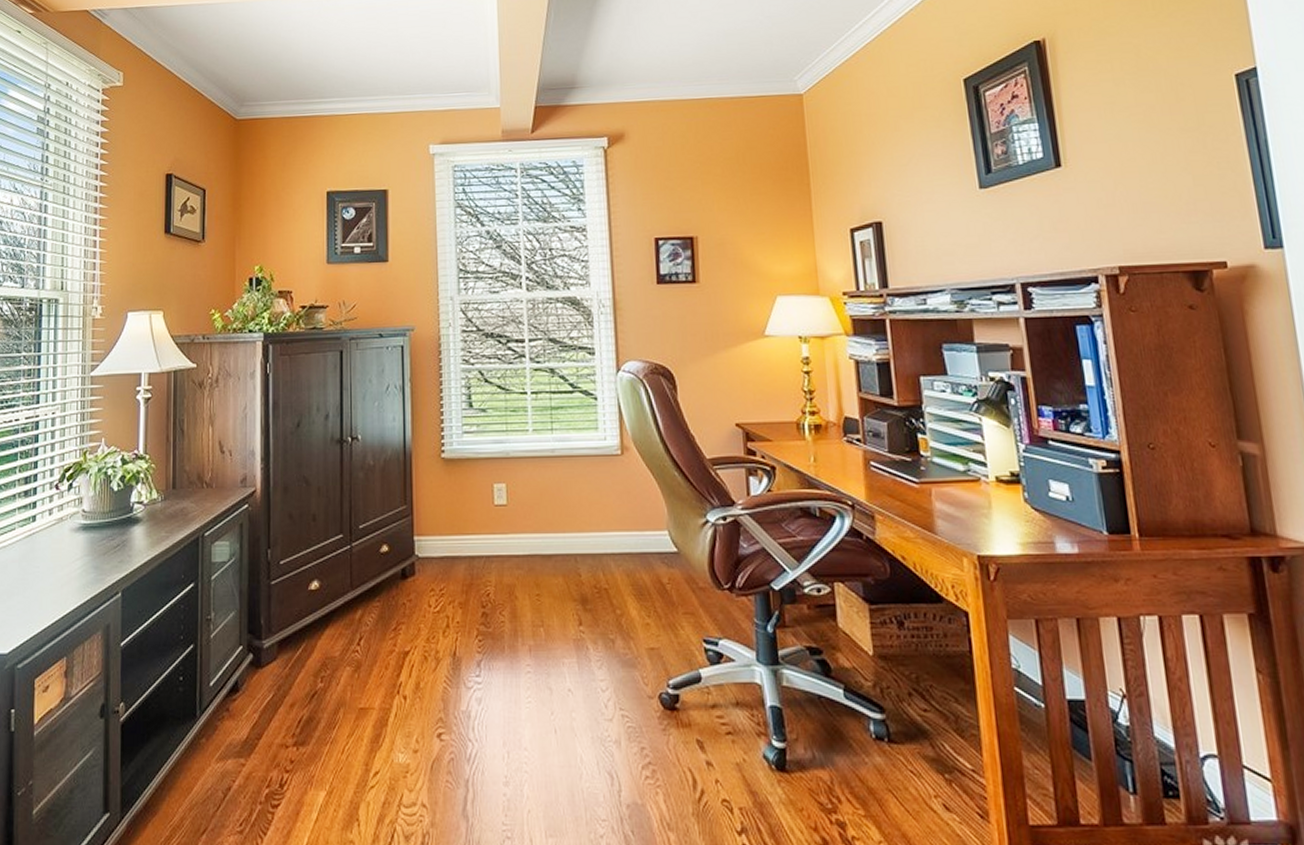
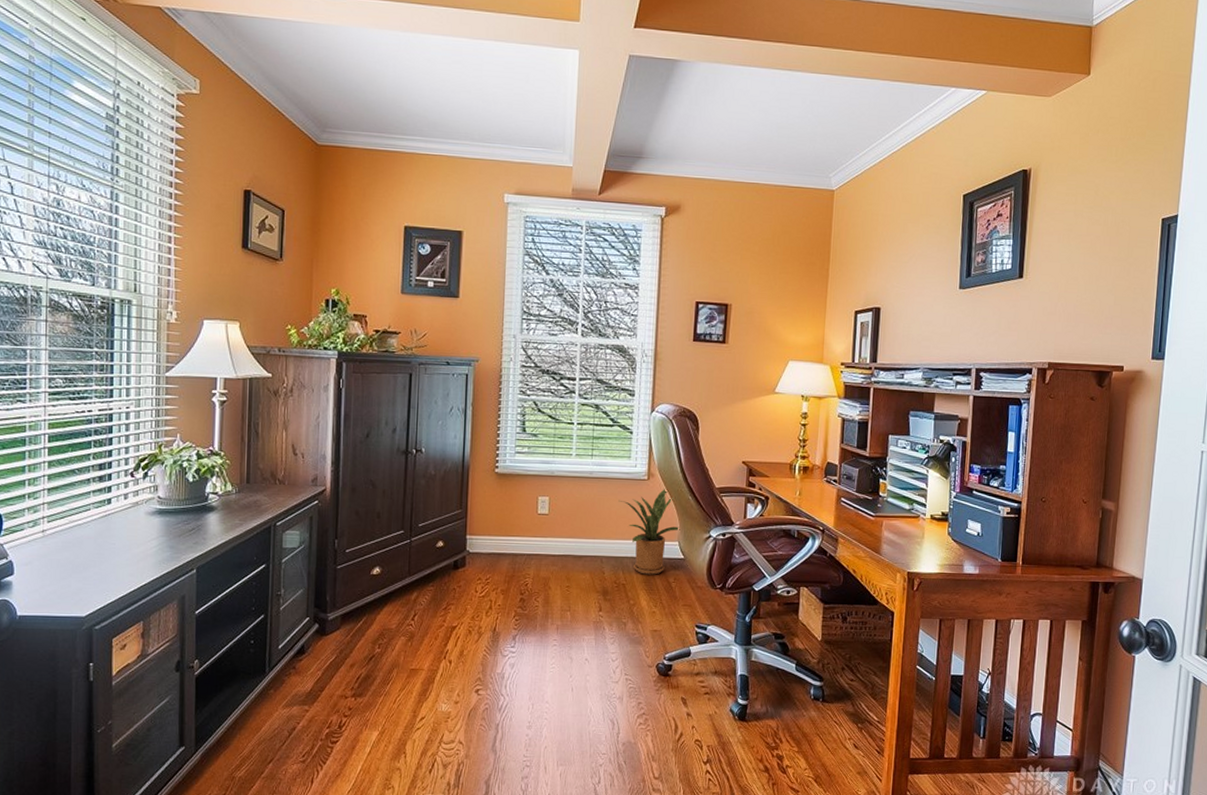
house plant: none [589,463,669,575] -> present [618,488,680,575]

